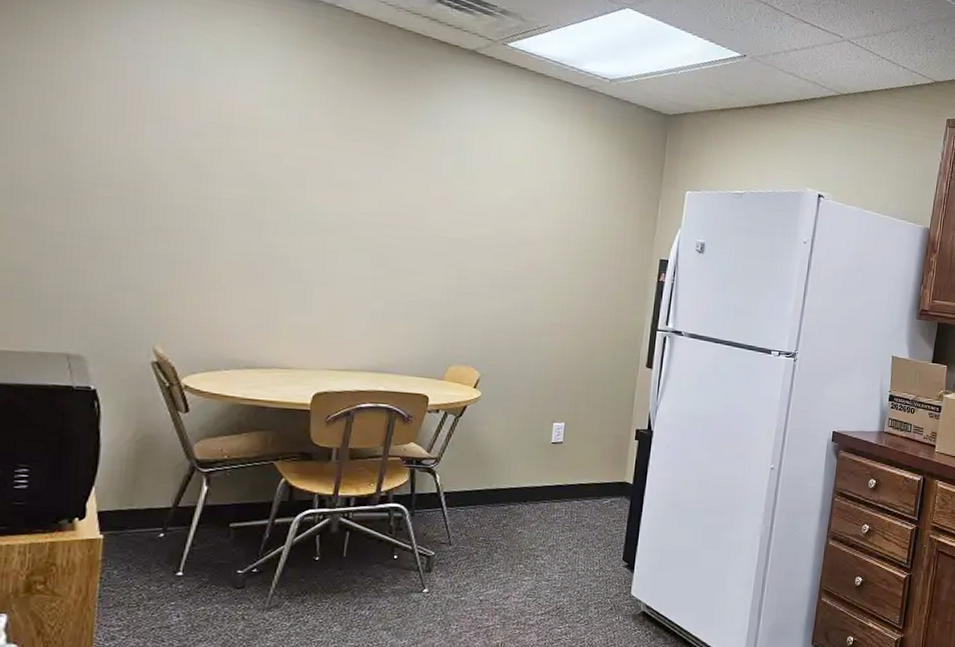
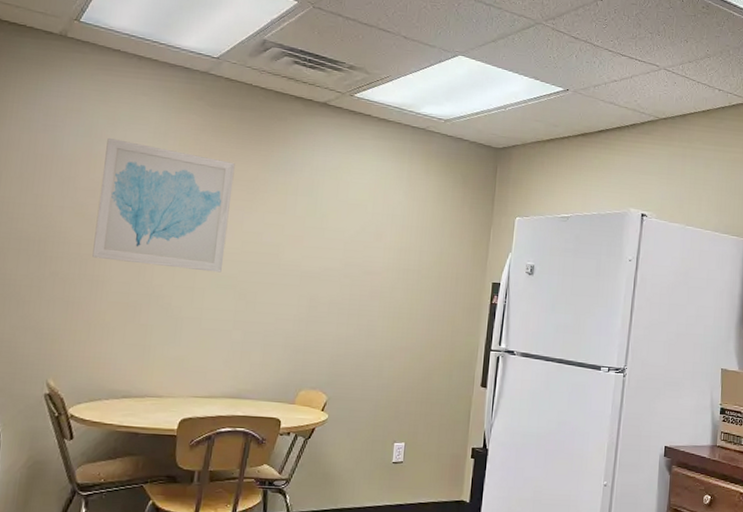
wall art: none [202,73,370,235] -> present [92,137,235,273]

